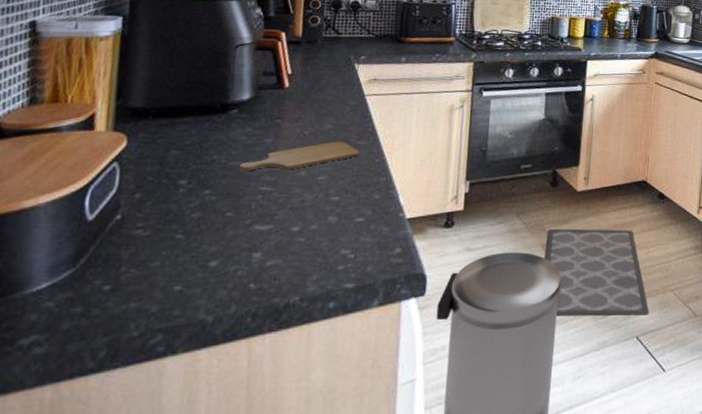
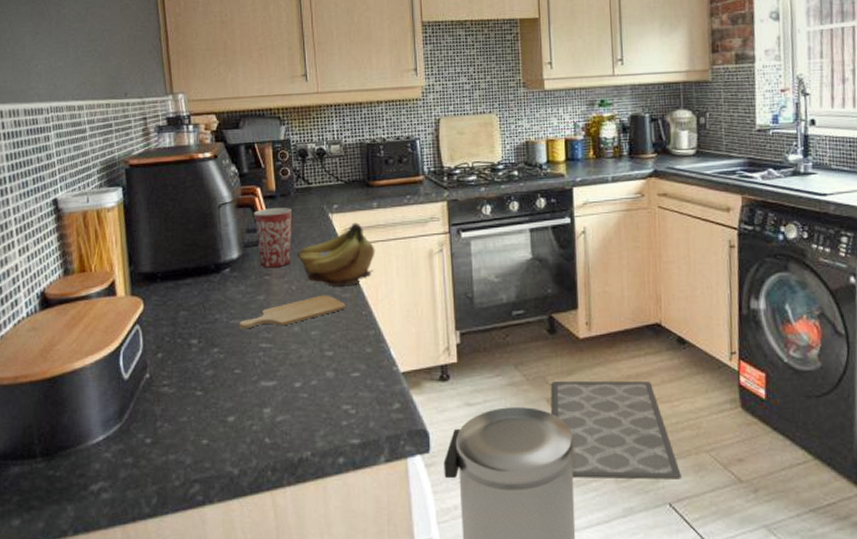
mug: none [272,53,317,112] -> present [253,208,294,268]
fruit: none [313,74,398,134] -> present [296,222,375,287]

